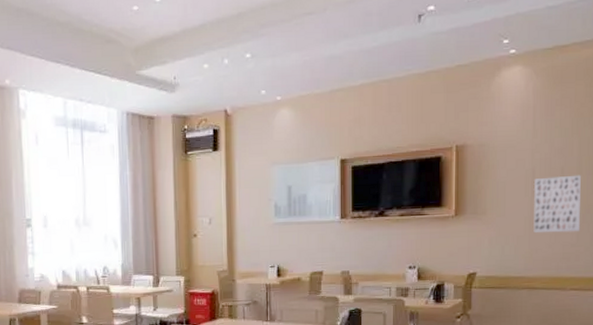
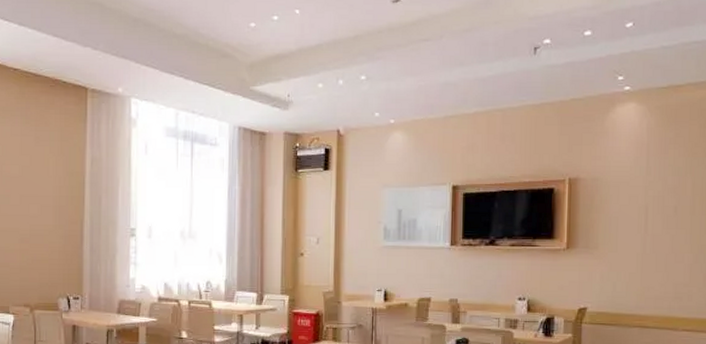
wall art: present [533,174,581,233] -> none [646,214,695,272]

